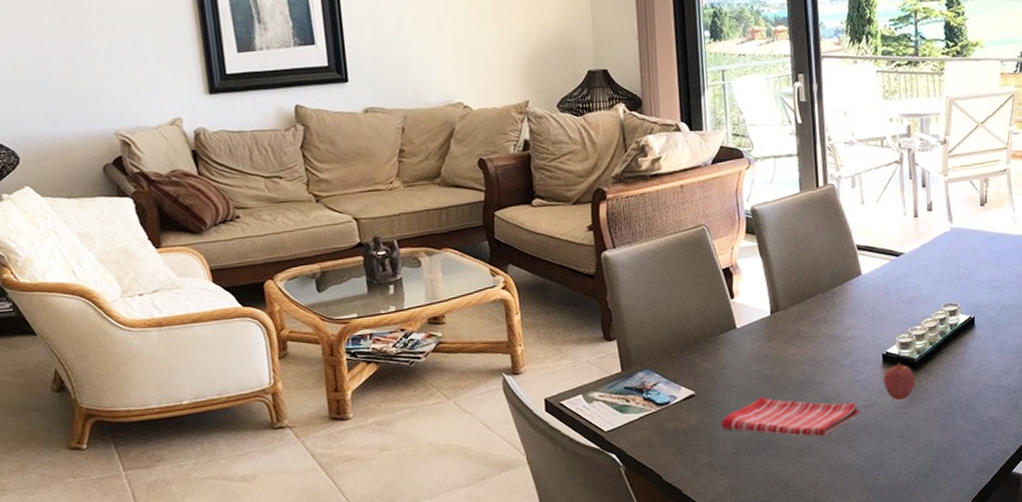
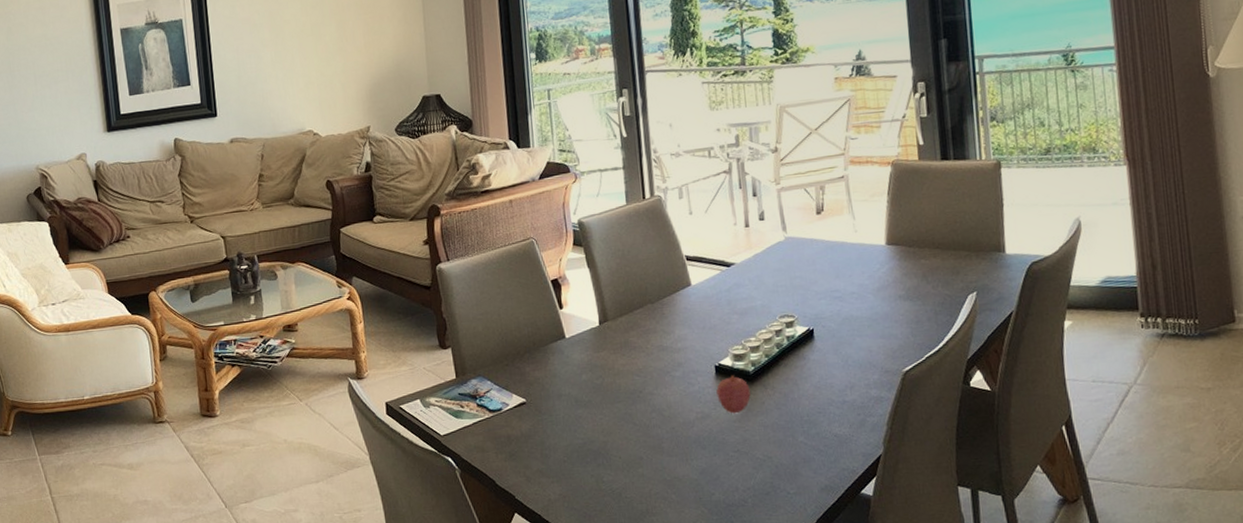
dish towel: present [721,396,860,436] -> none [552,406,693,448]

